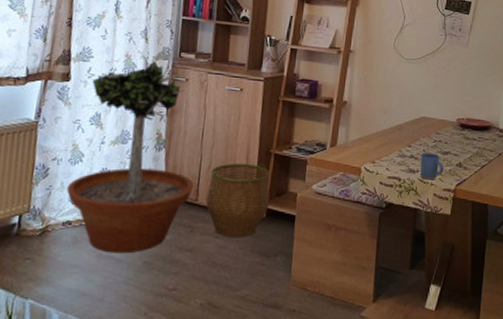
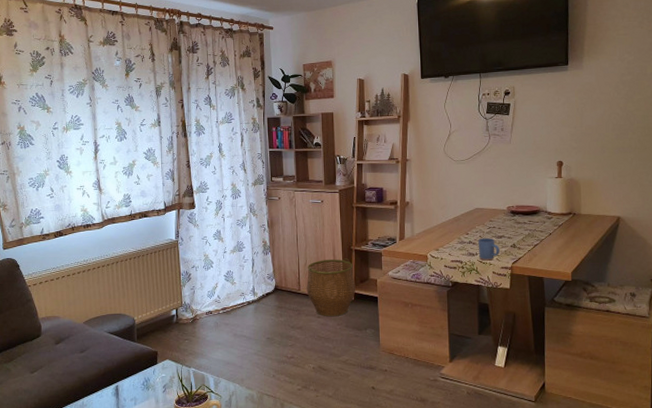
potted tree: present [66,46,195,254] -> none [204,173,296,333]

